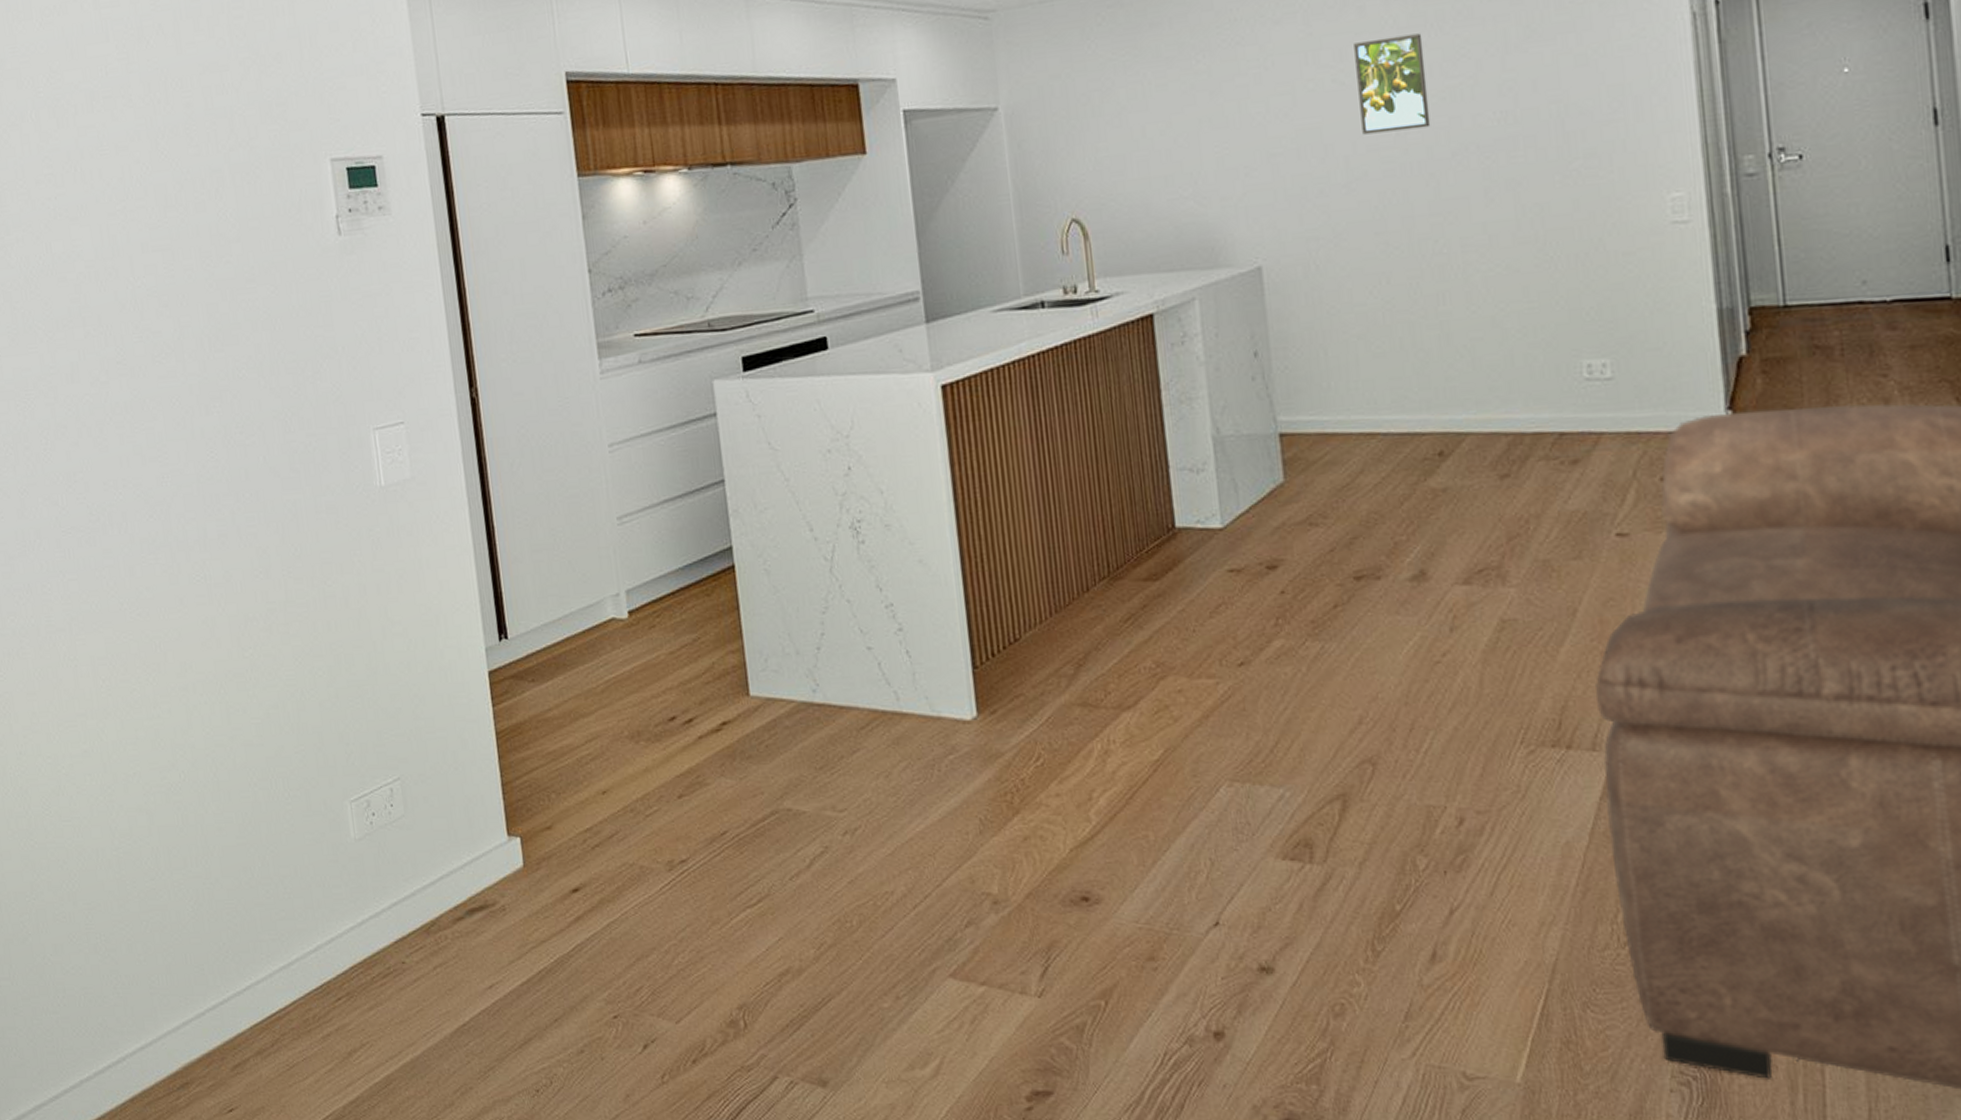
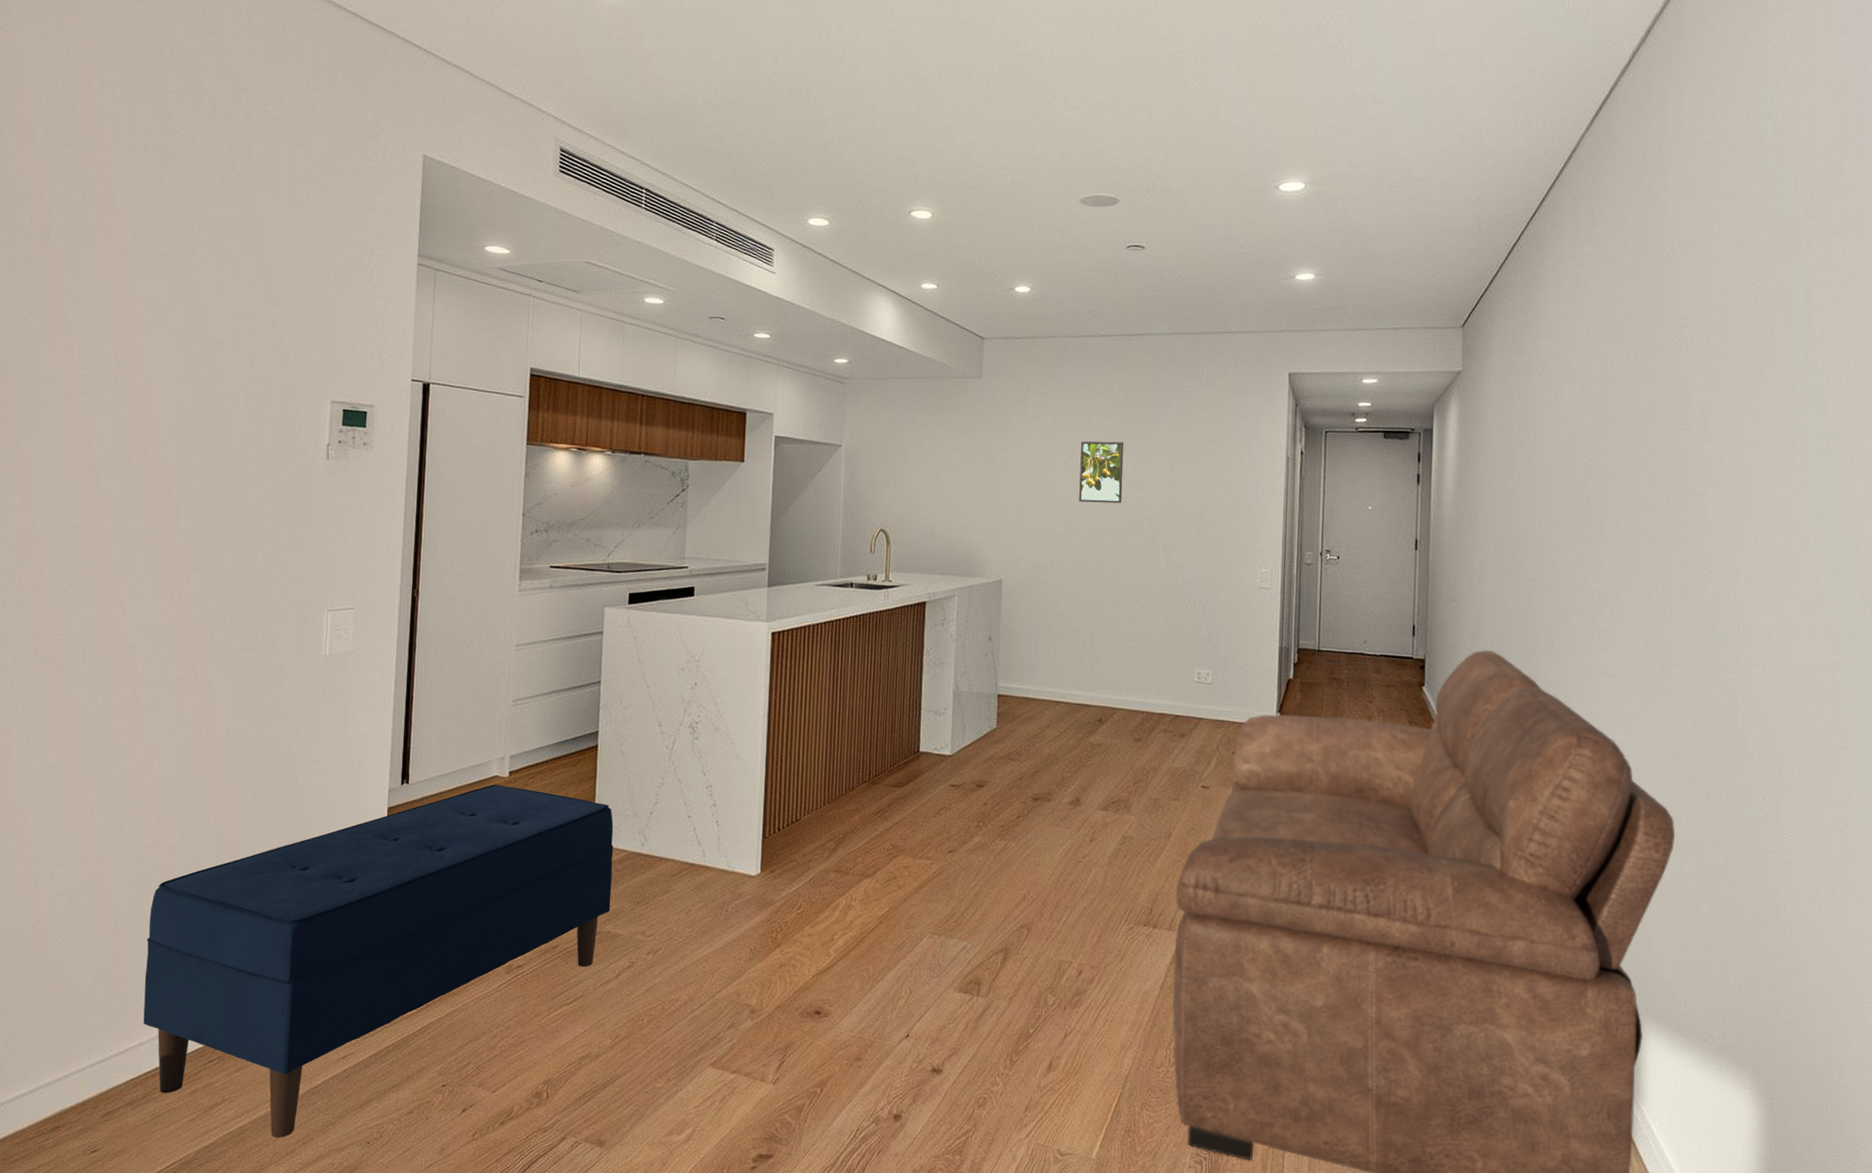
bench: none [239,629,786,1088] -> present [143,784,614,1138]

